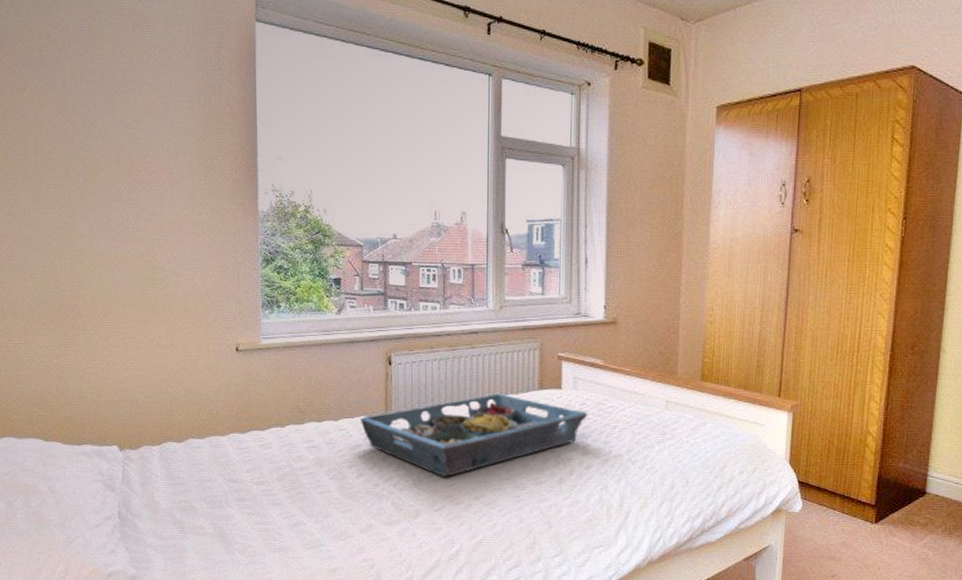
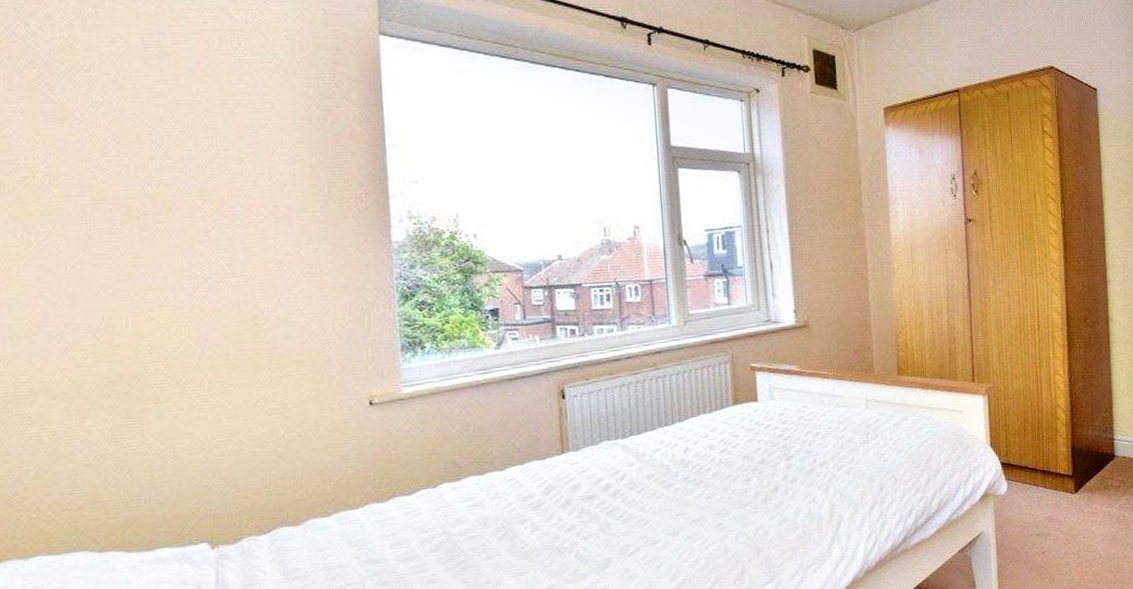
serving tray: present [360,394,588,478] -> none [531,414,788,517]

